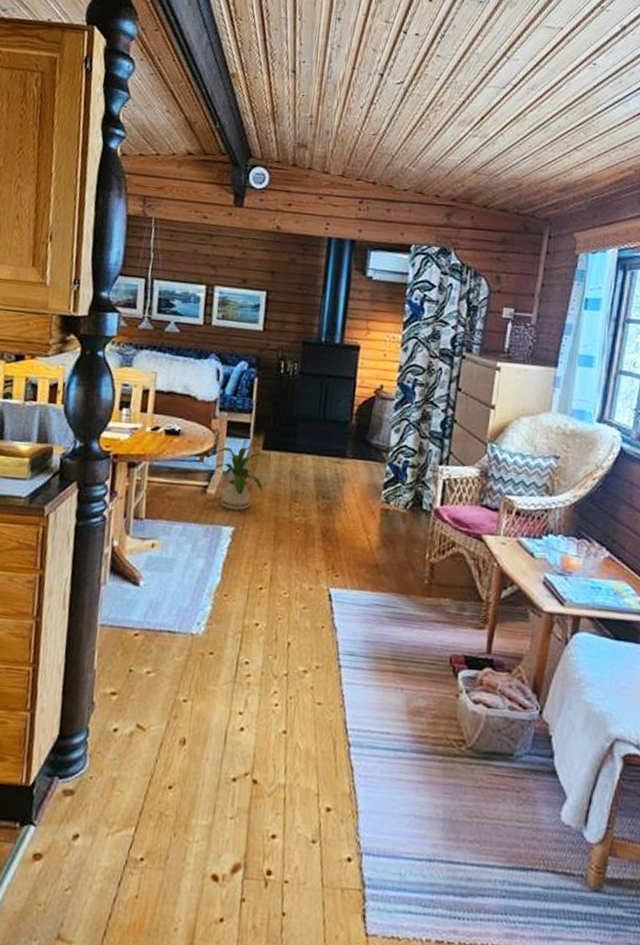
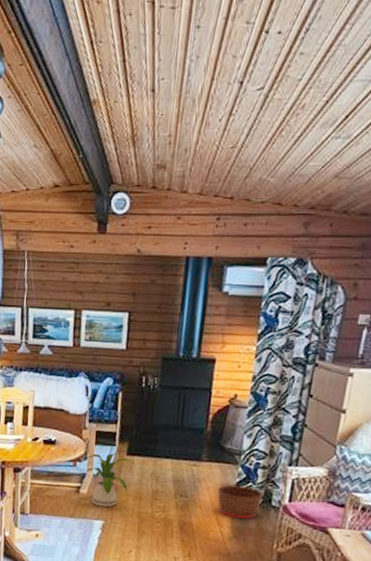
basket: none [364,485,414,525] -> present [217,484,264,519]

